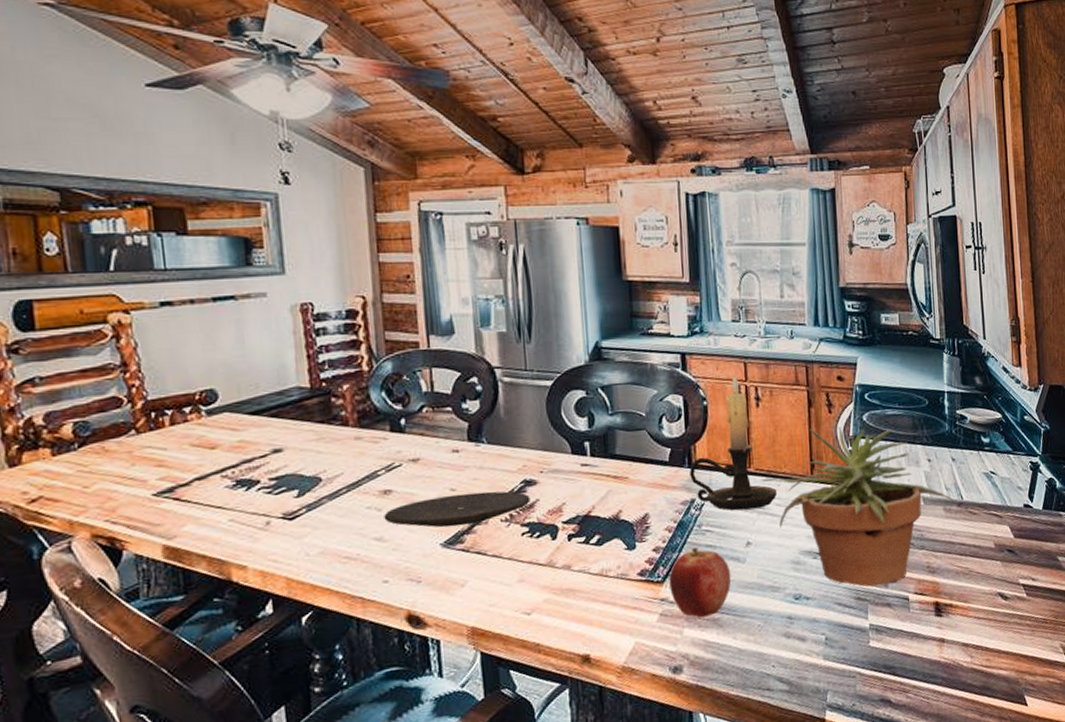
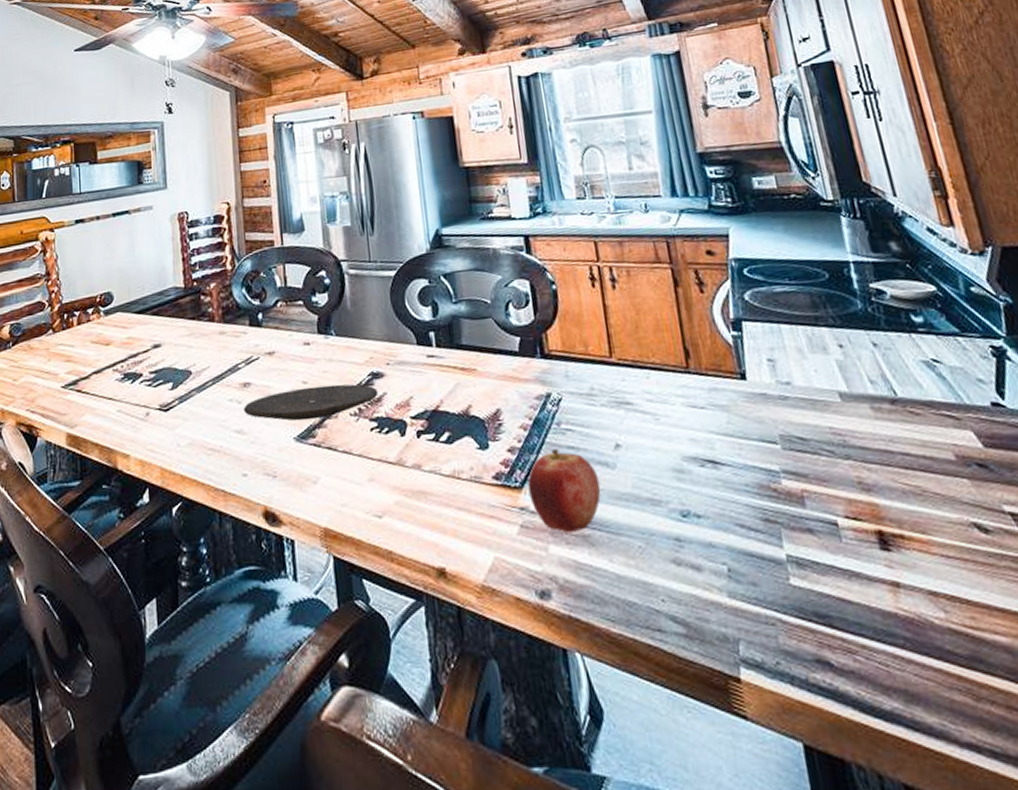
candle holder: present [689,374,778,511] -> none [542,255,648,407]
potted plant: present [760,427,955,587] -> none [625,308,887,506]

